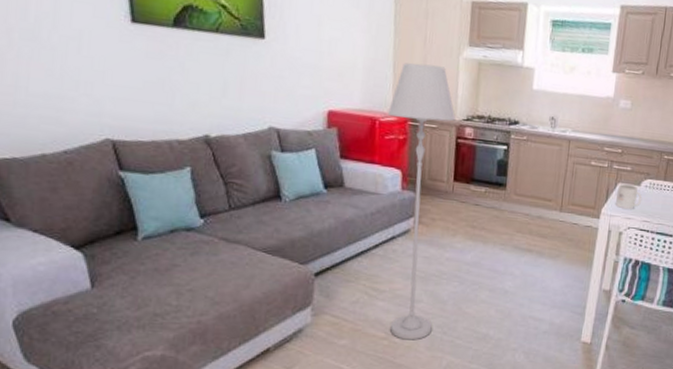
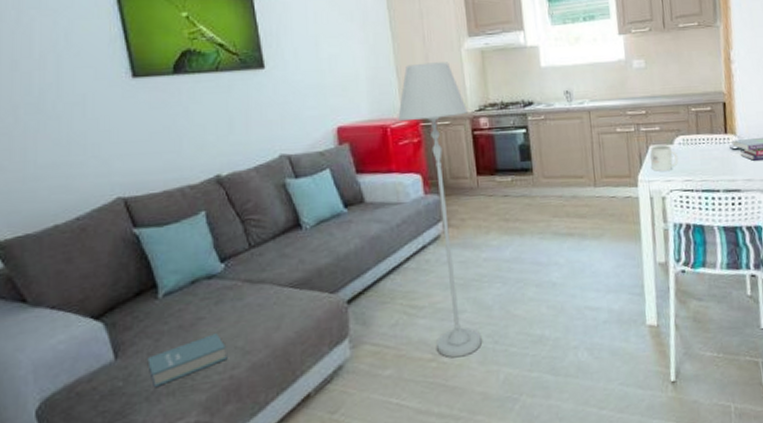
book: none [121,281,198,320] -> present [147,333,228,388]

